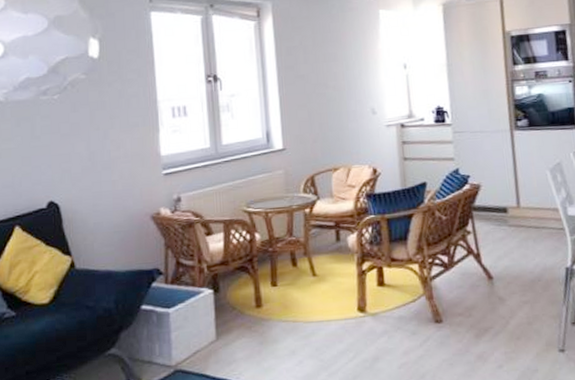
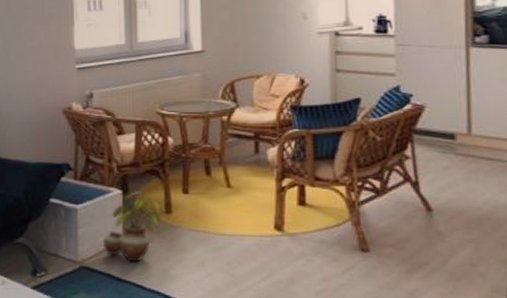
potted plant: none [195,289,255,360] -> present [102,191,165,262]

